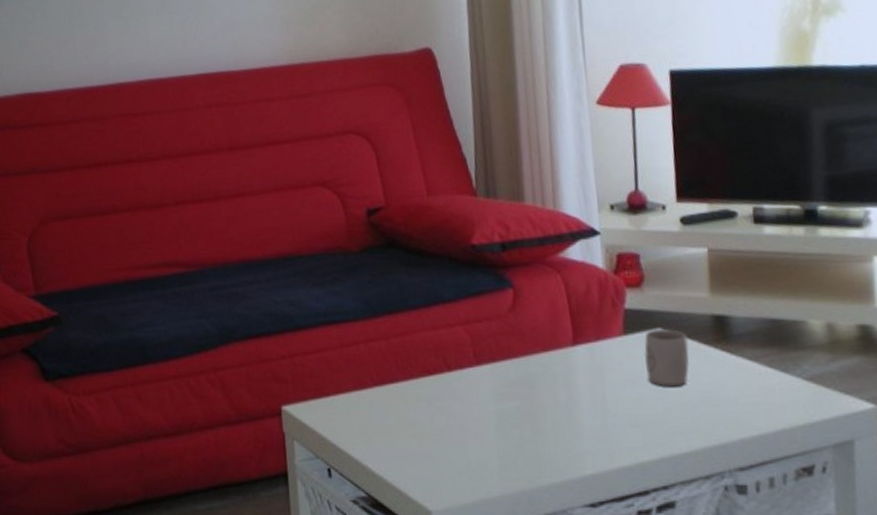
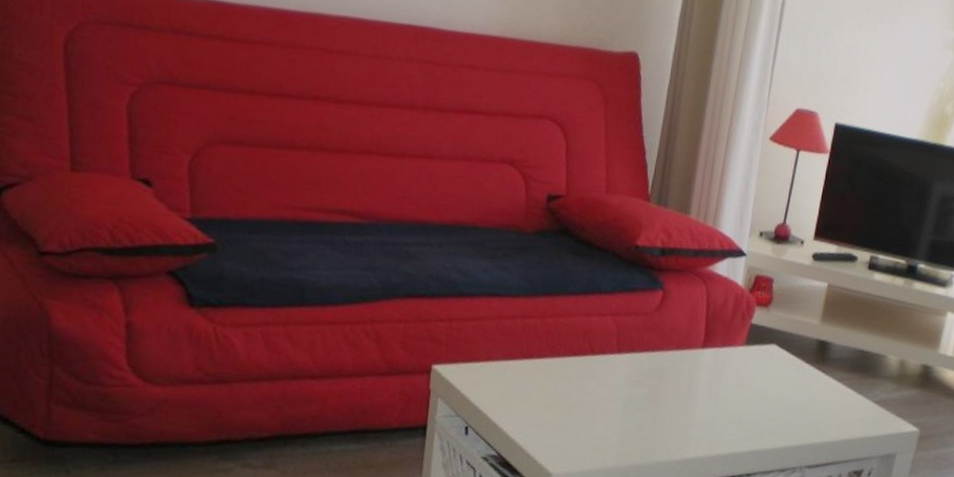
mug: present [644,329,689,387] -> none [755,344,795,395]

